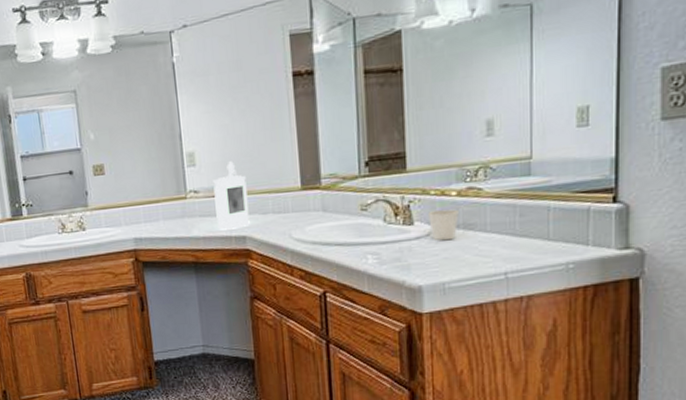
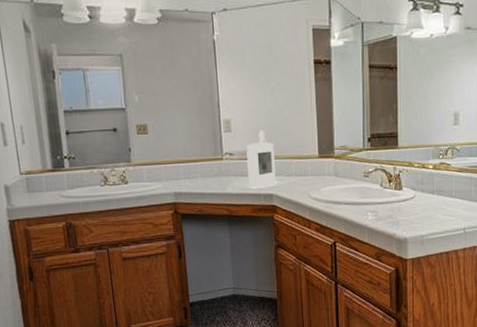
cup: present [428,209,459,241] -> none [413,179,434,203]

